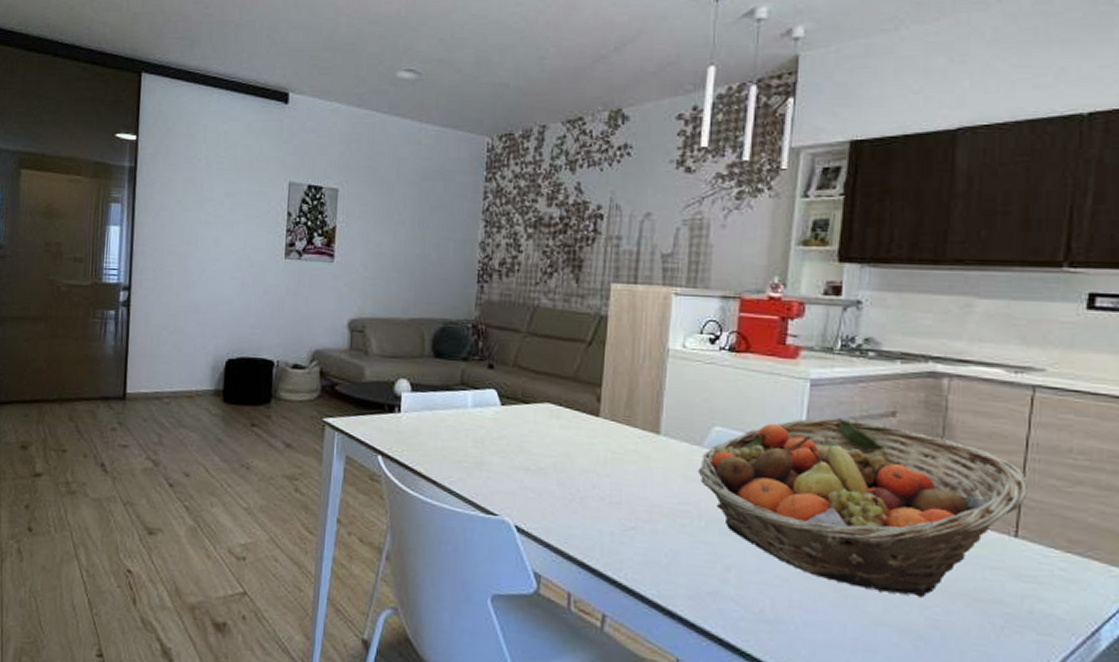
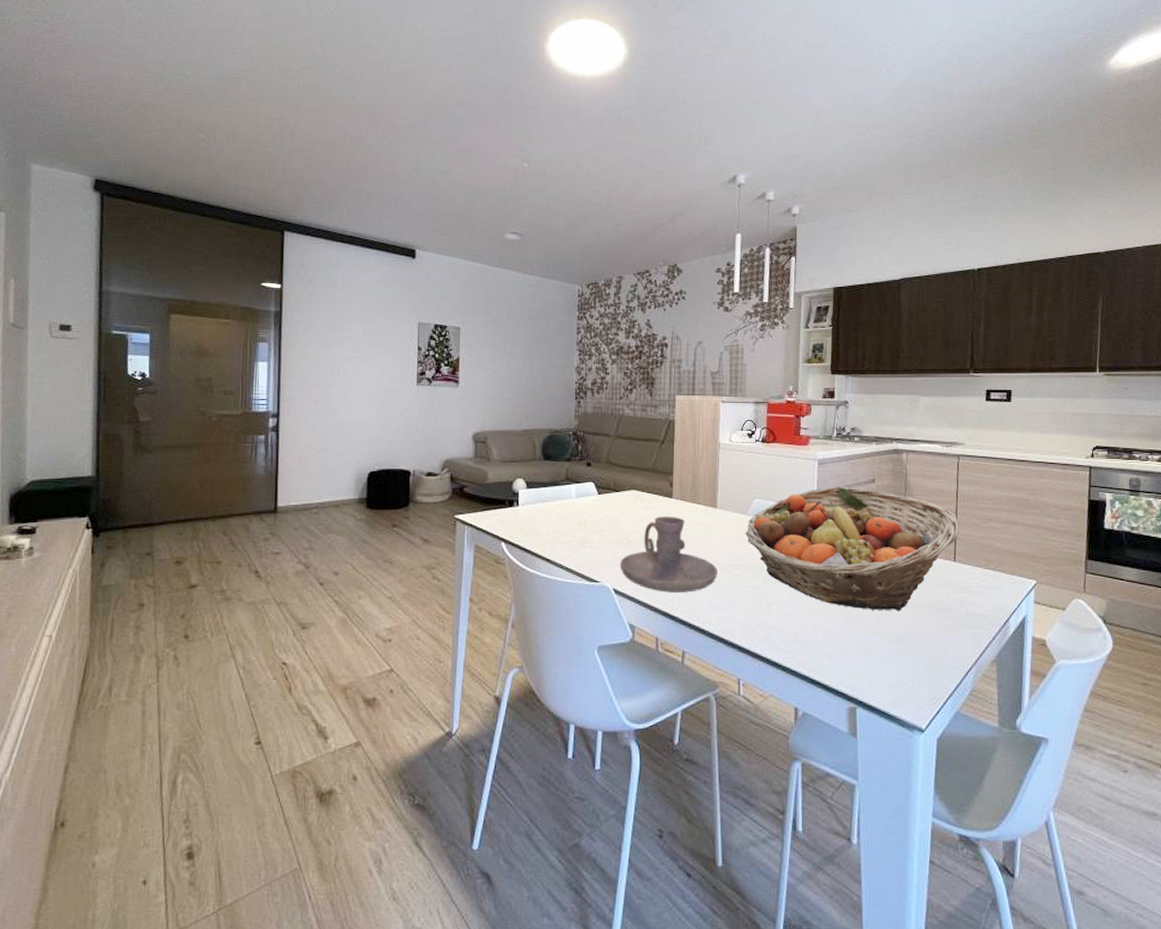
candle holder: none [525,438,656,541] -> present [620,516,717,592]

